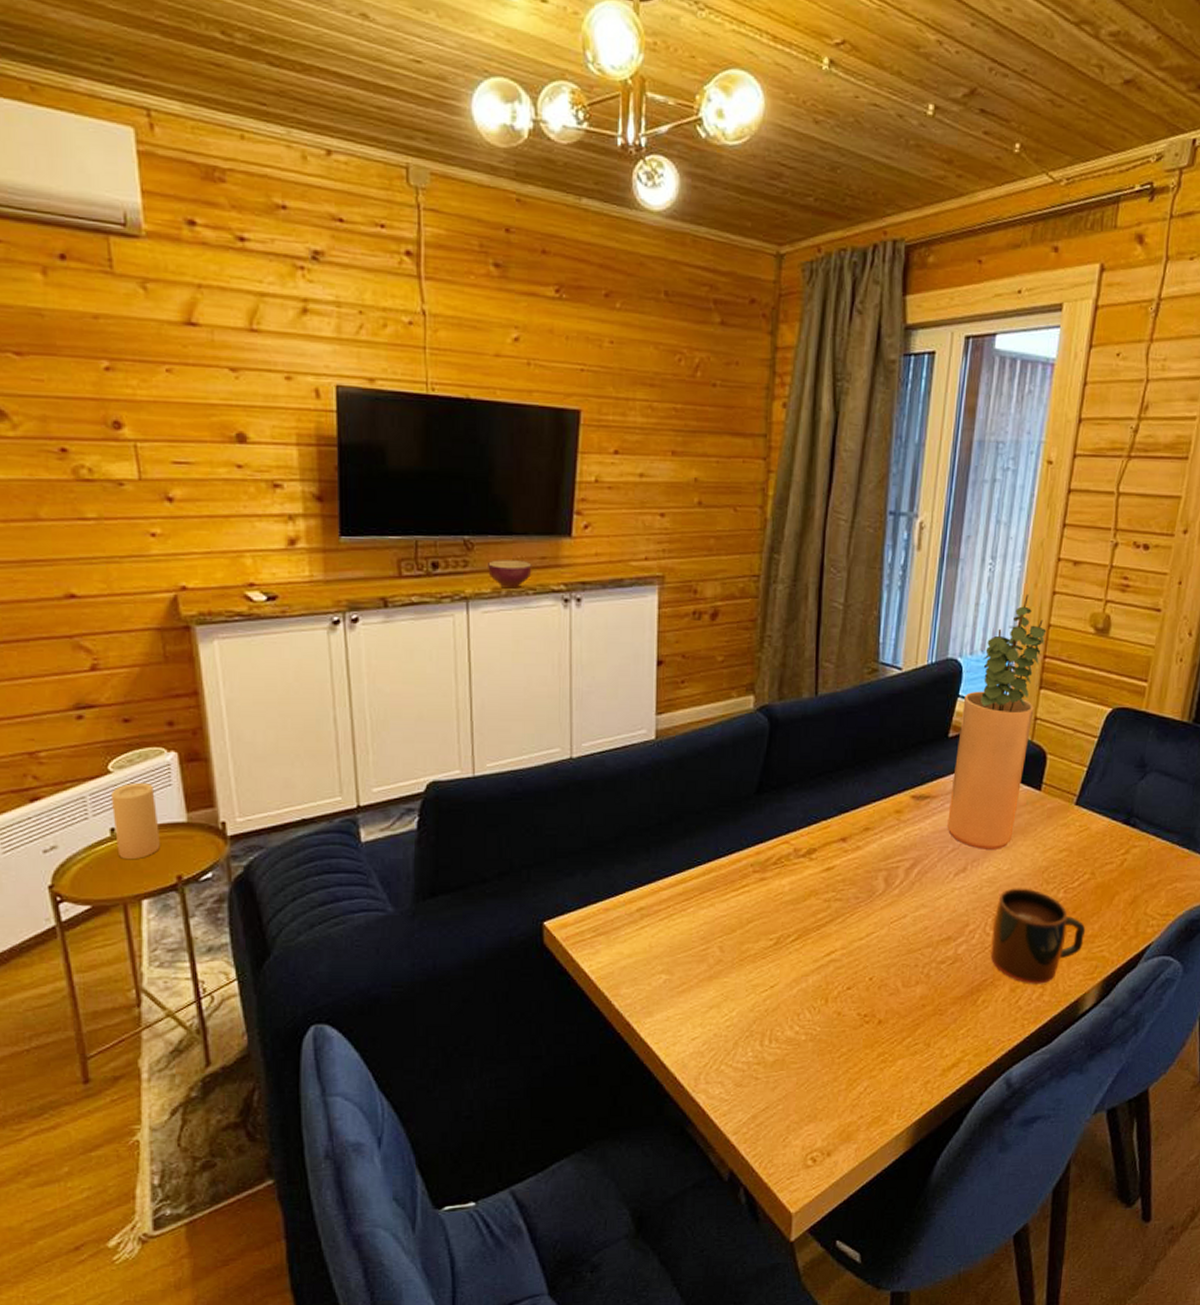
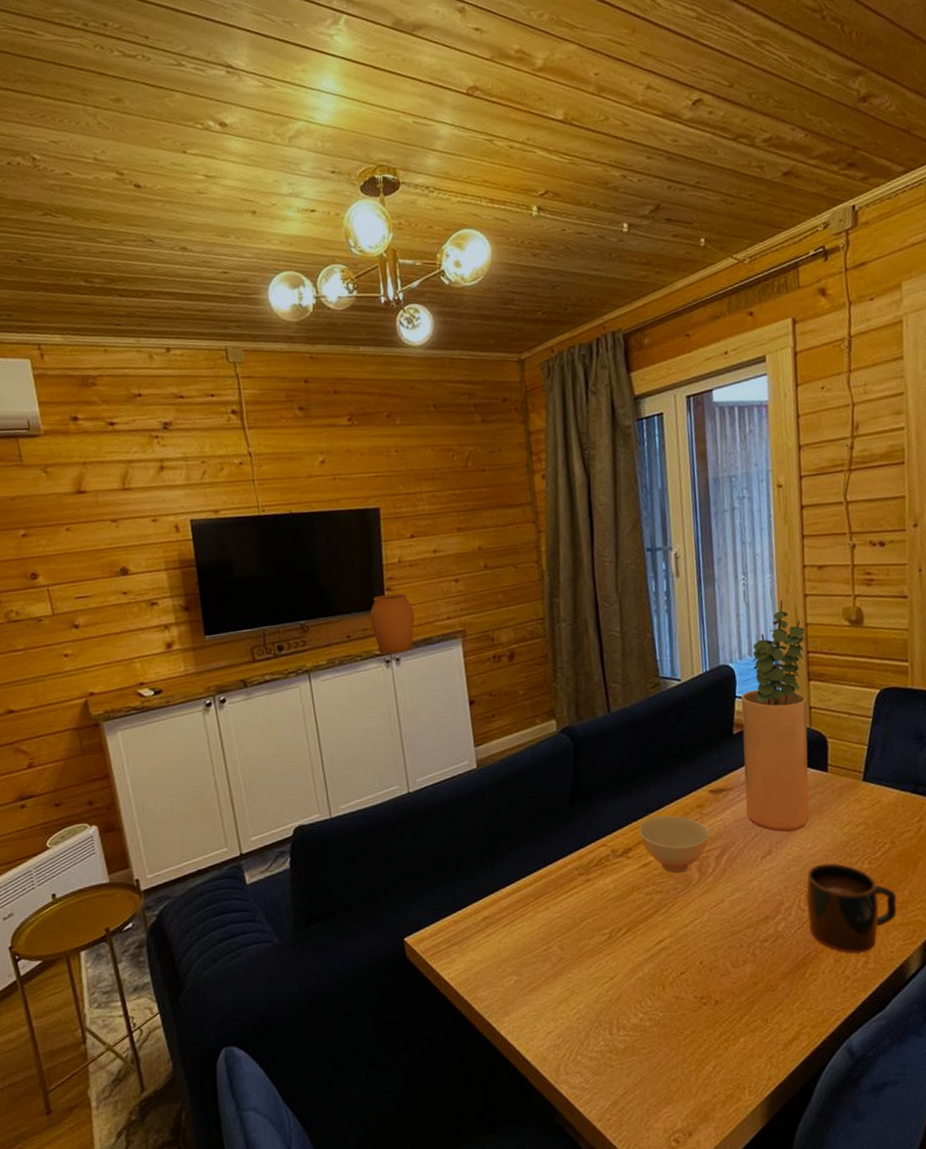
candle: present [110,782,160,860] -> none [50,853,91,920]
bowl: present [488,560,532,589] -> none [321,634,358,659]
vase: none [552,519,607,592] -> present [370,593,415,654]
bowl: none [827,818,903,882] -> present [638,815,709,873]

